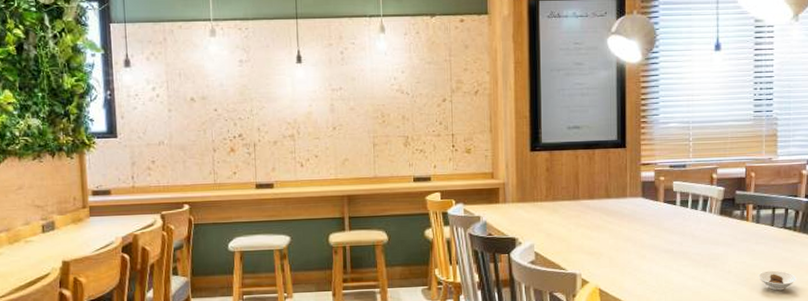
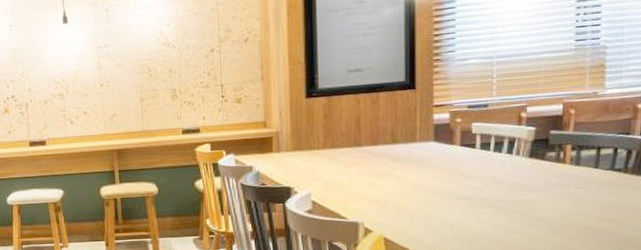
saucer: present [759,270,796,291] -> none [577,217,626,239]

